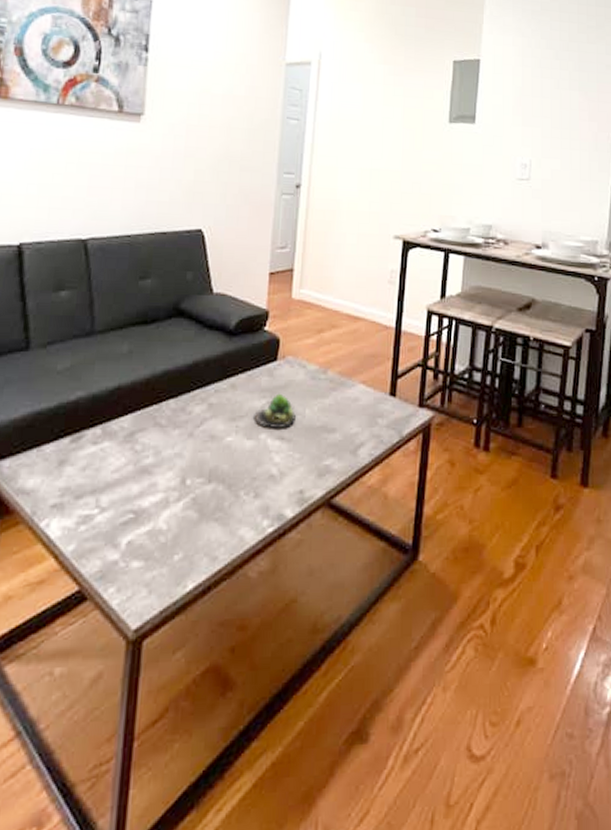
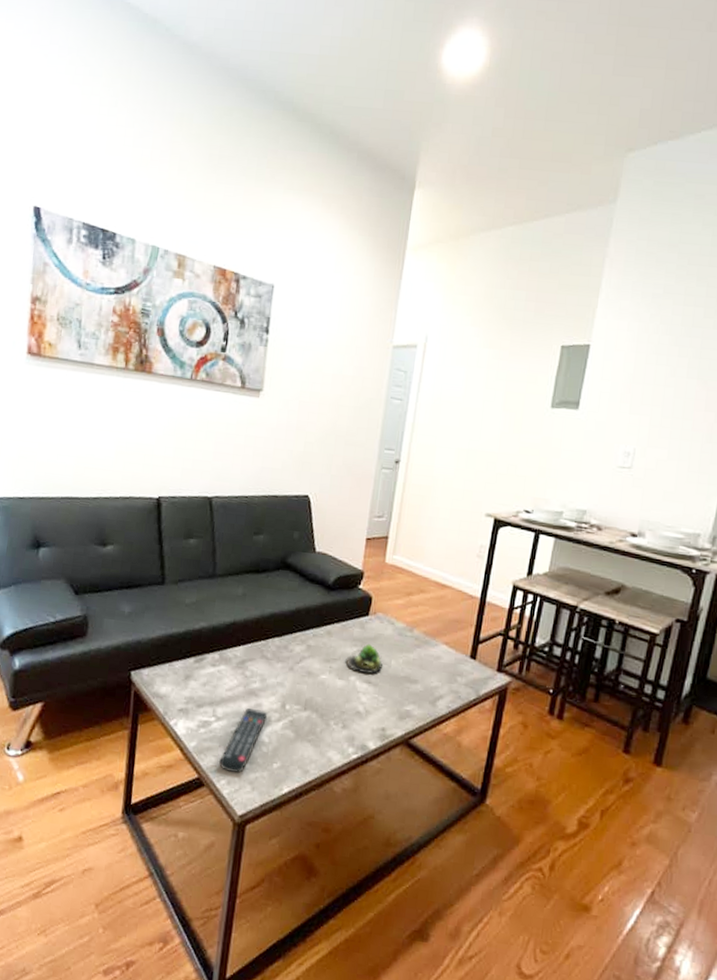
remote control: none [105,491,166,577] -> present [218,708,269,774]

